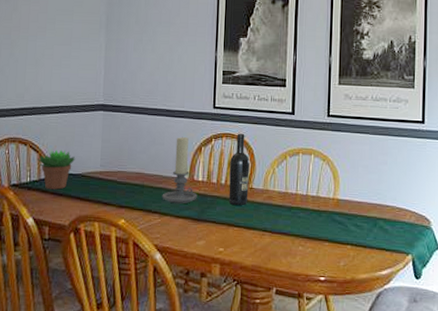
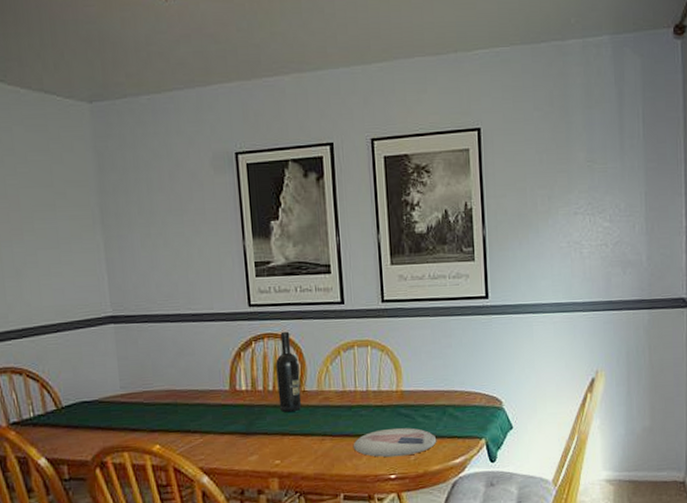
succulent plant: present [37,149,76,190] -> none [38,374,88,423]
candle holder: present [162,136,197,204] -> none [200,342,243,420]
plate: none [289,232,366,261] -> present [353,428,437,458]

